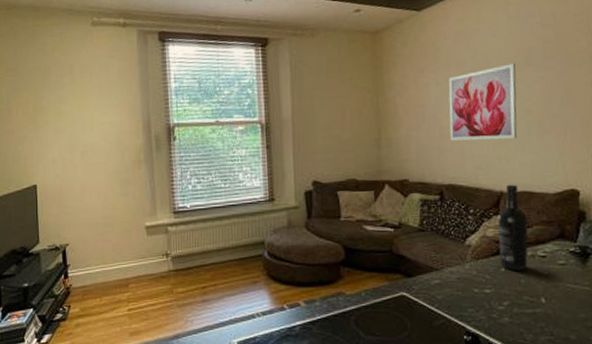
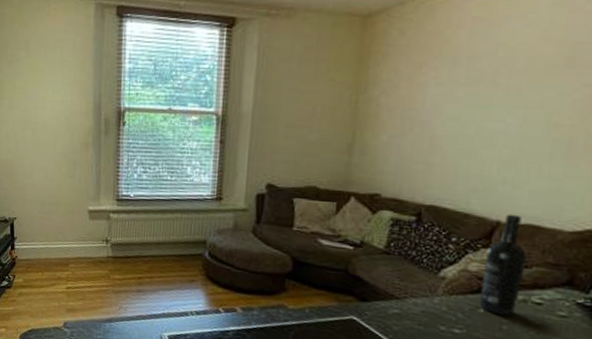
wall art: present [448,64,518,141] -> none [442,64,553,160]

